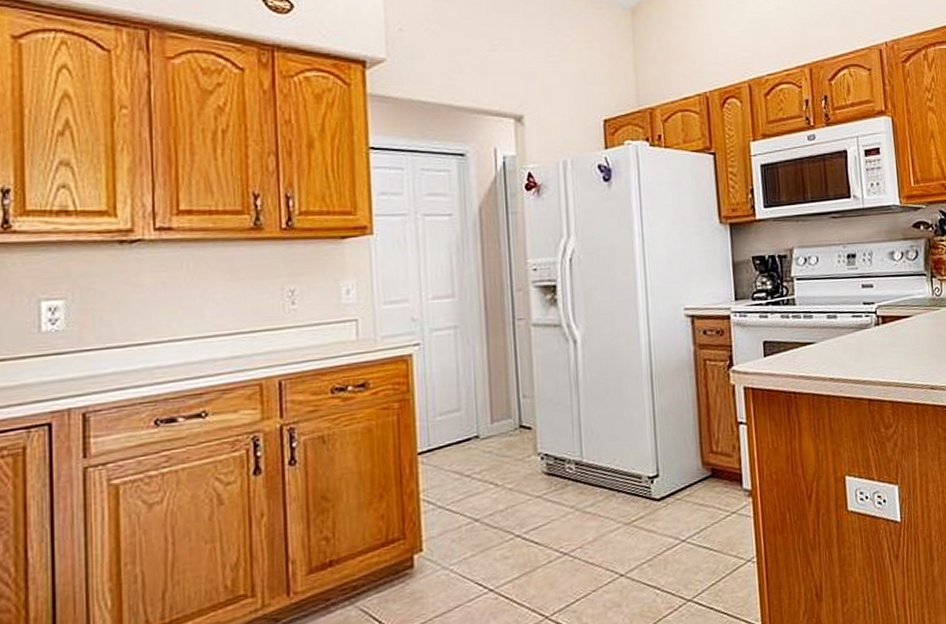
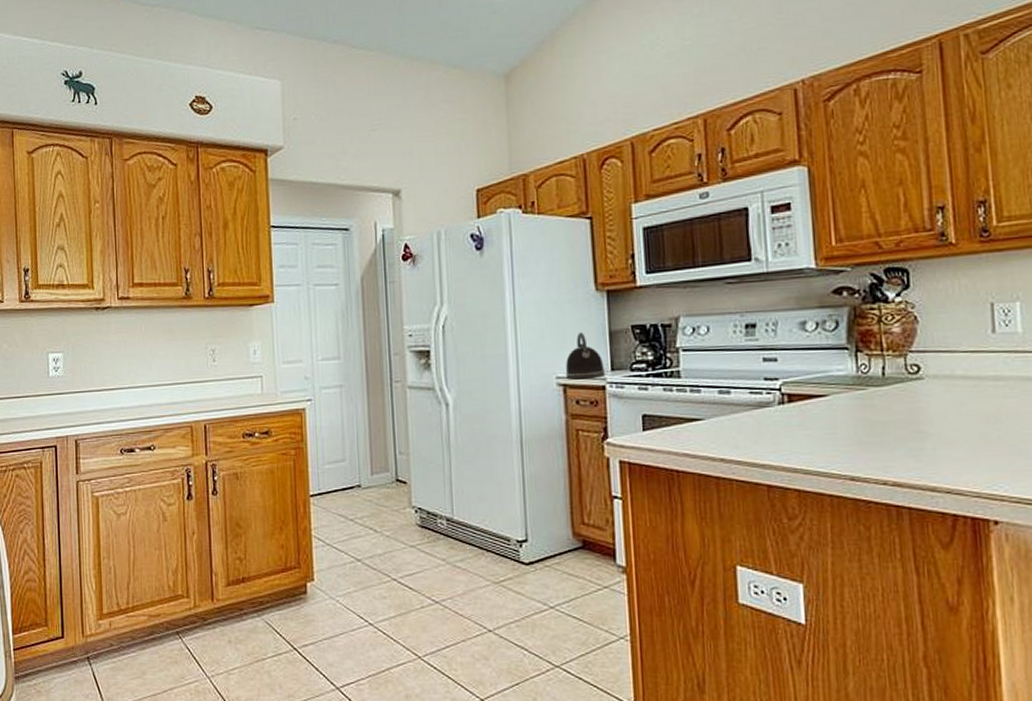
kettle: none [693,264,729,311] -> present [565,332,605,380]

